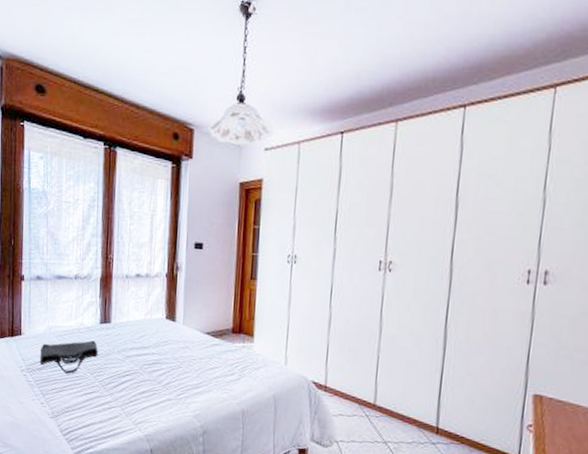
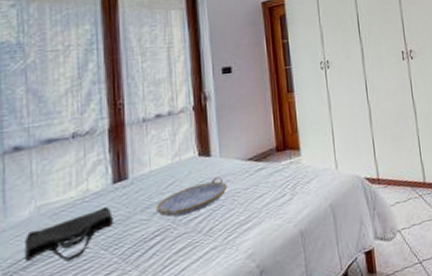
serving tray: none [129,341,186,365] -> present [156,176,228,217]

